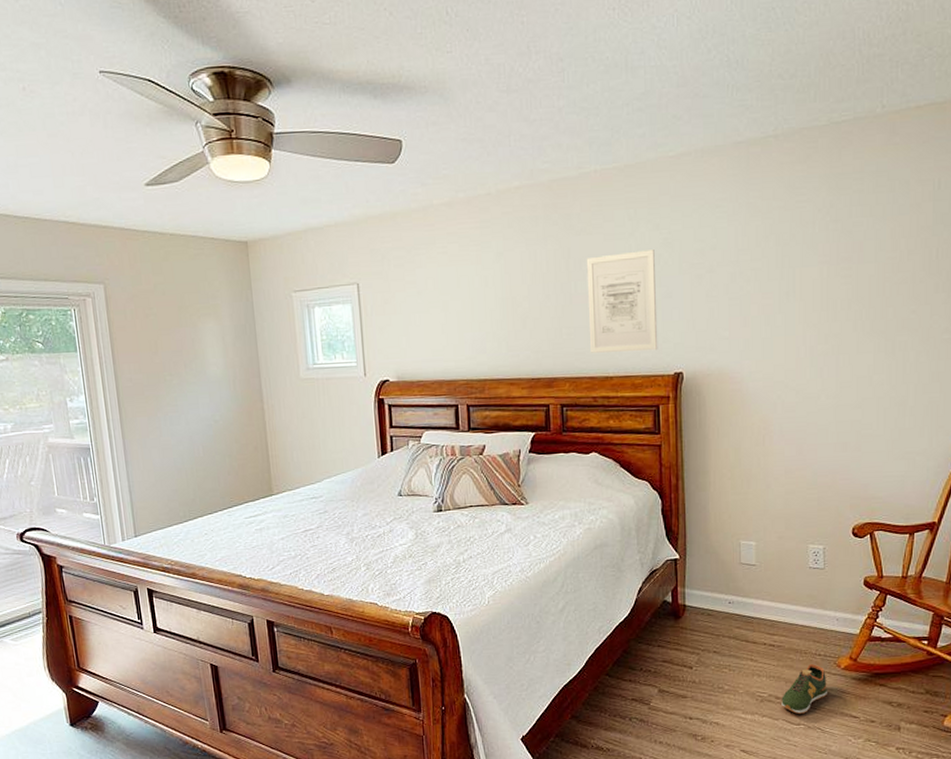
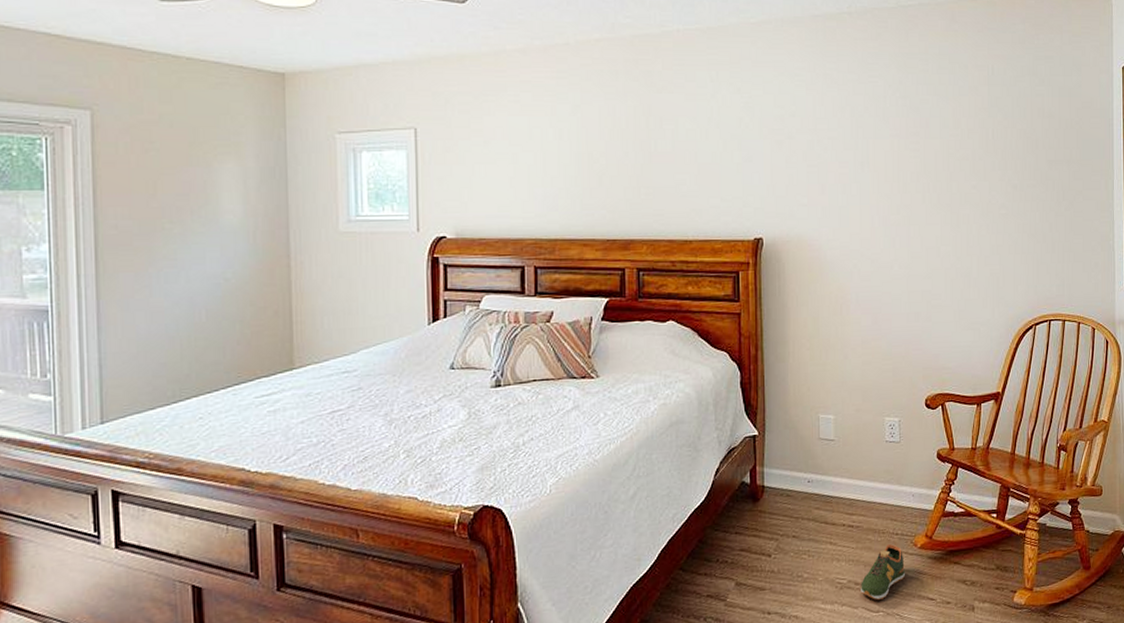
wall art: present [586,250,658,353] -> none [667,113,739,216]

